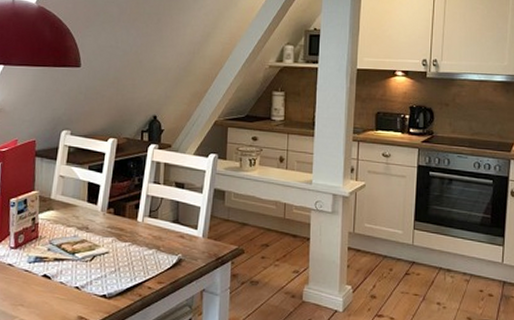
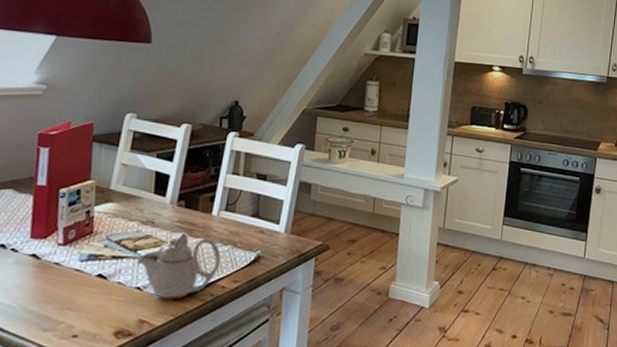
teapot: none [76,238,147,299] -> present [137,233,221,300]

